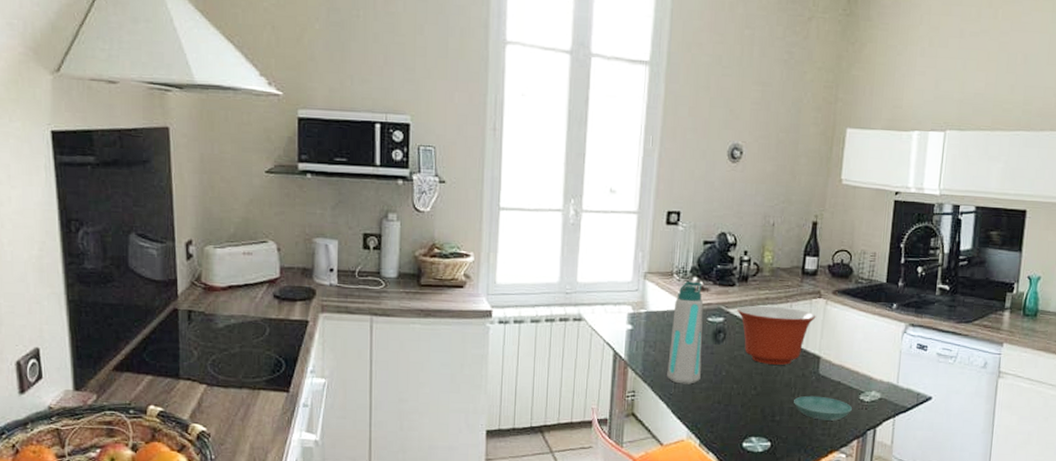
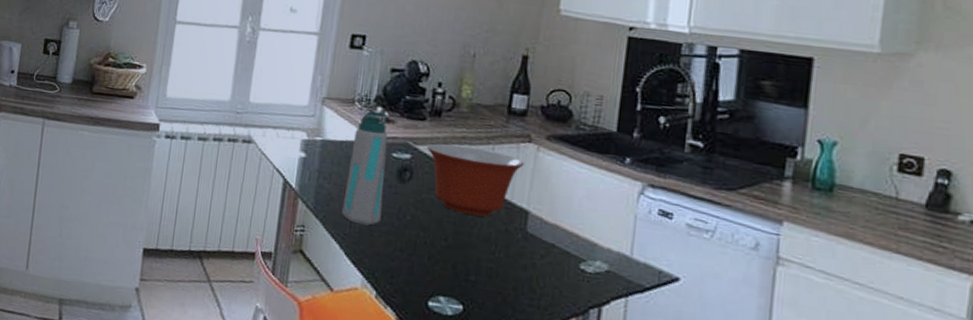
saucer: present [794,395,852,421] -> none [493,255,569,291]

